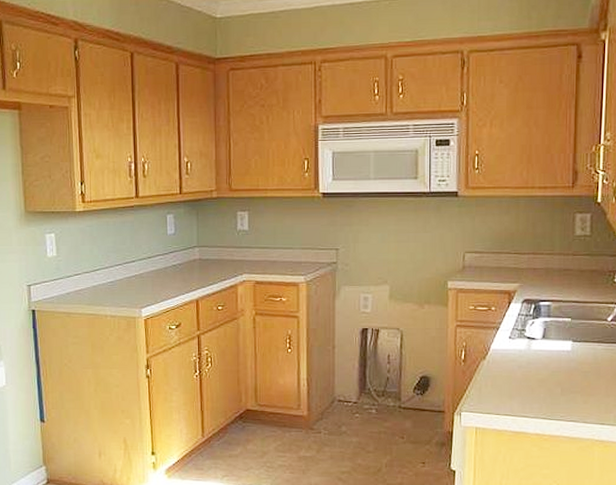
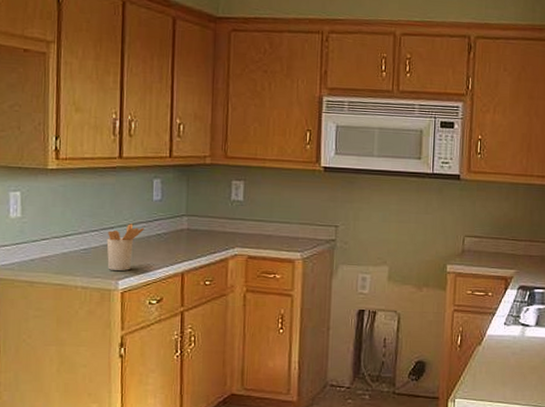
utensil holder: none [129,257,161,300] -> present [106,223,144,271]

